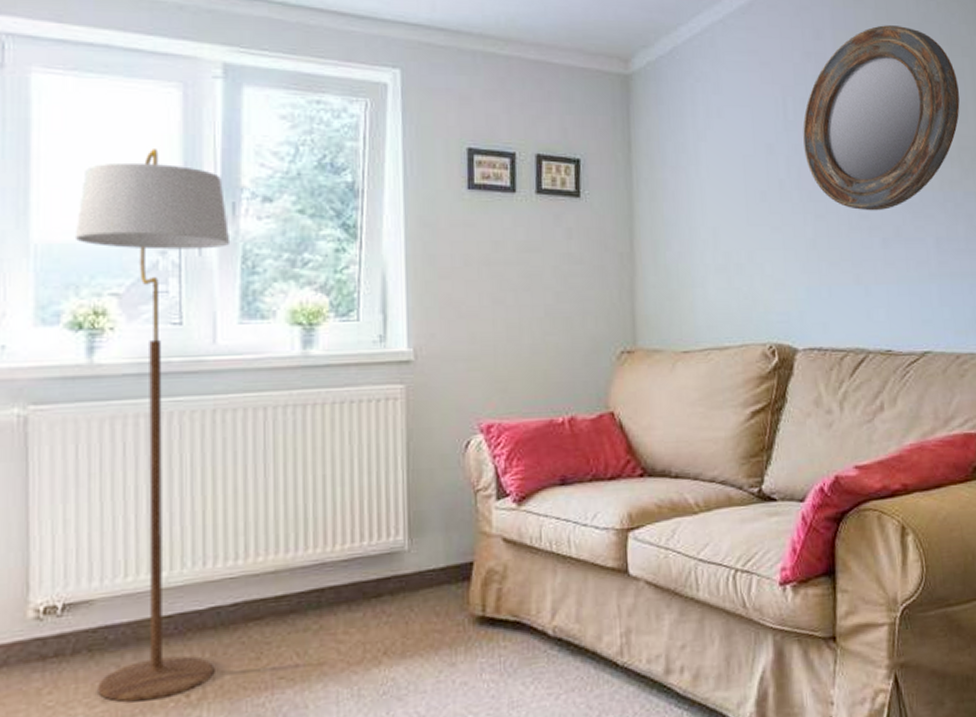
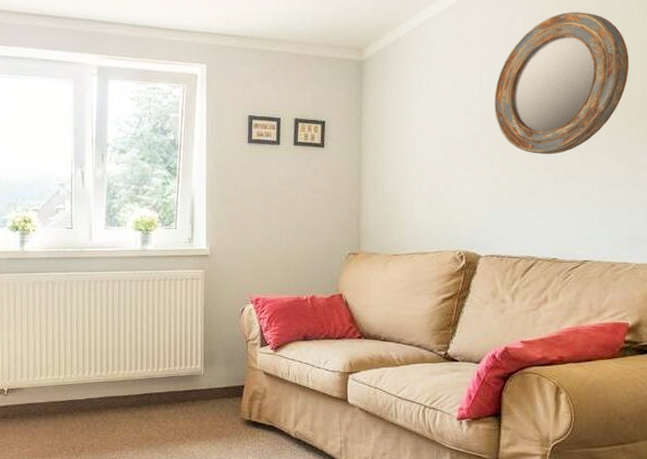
floor lamp: present [74,149,231,702] -> none [14,121,101,449]

